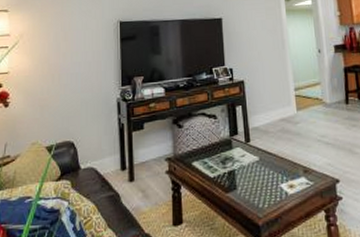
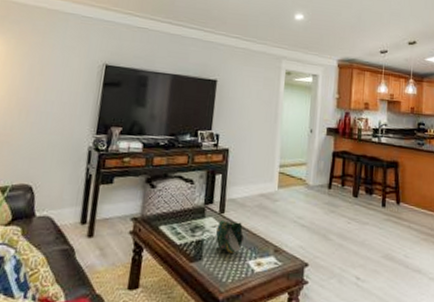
decorative bowl: none [244,148,272,179] -> present [215,221,244,253]

